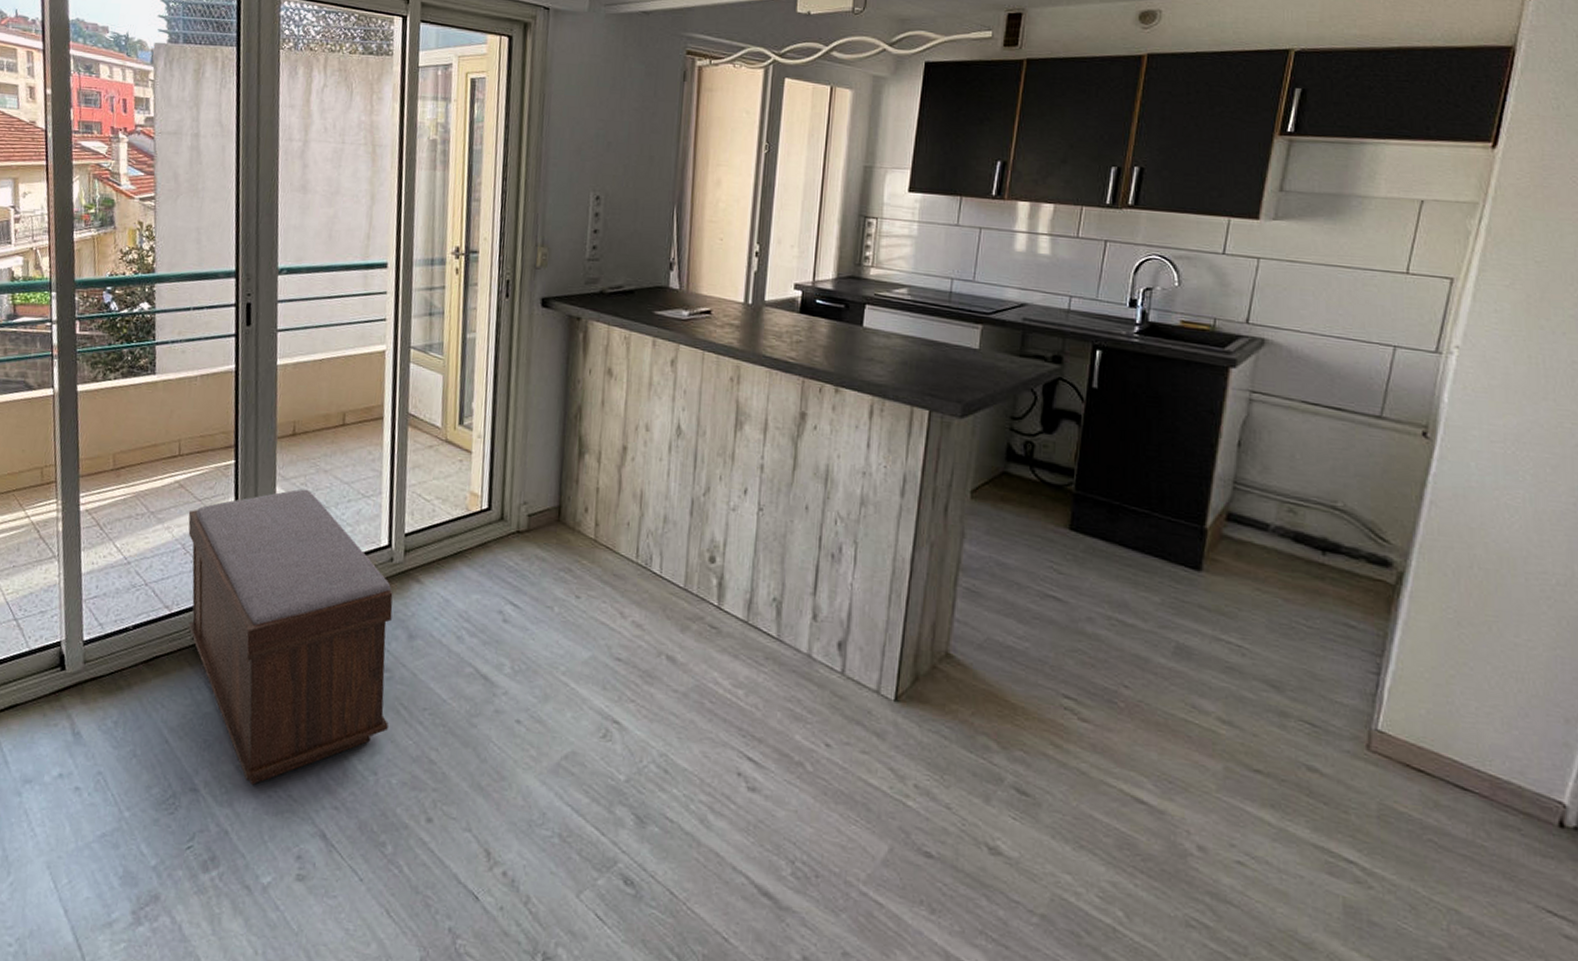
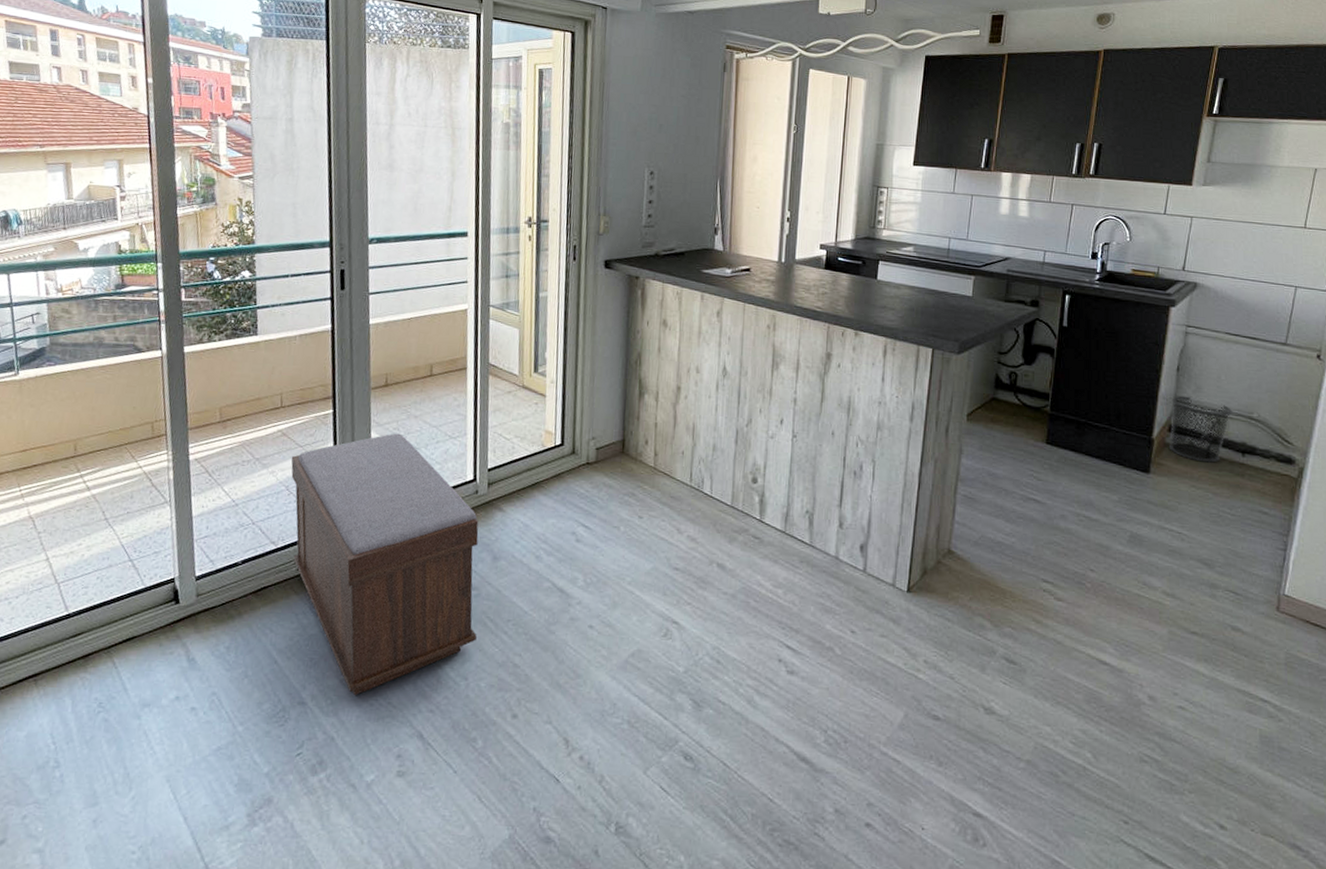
waste bin: none [1226,477,1310,561] -> present [1168,396,1233,463]

